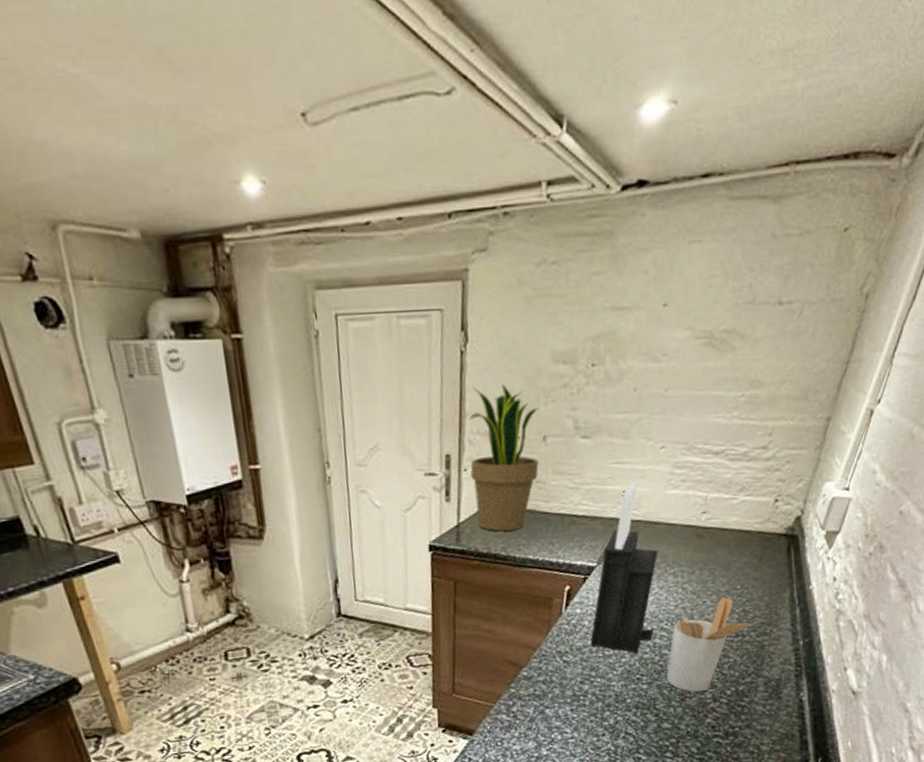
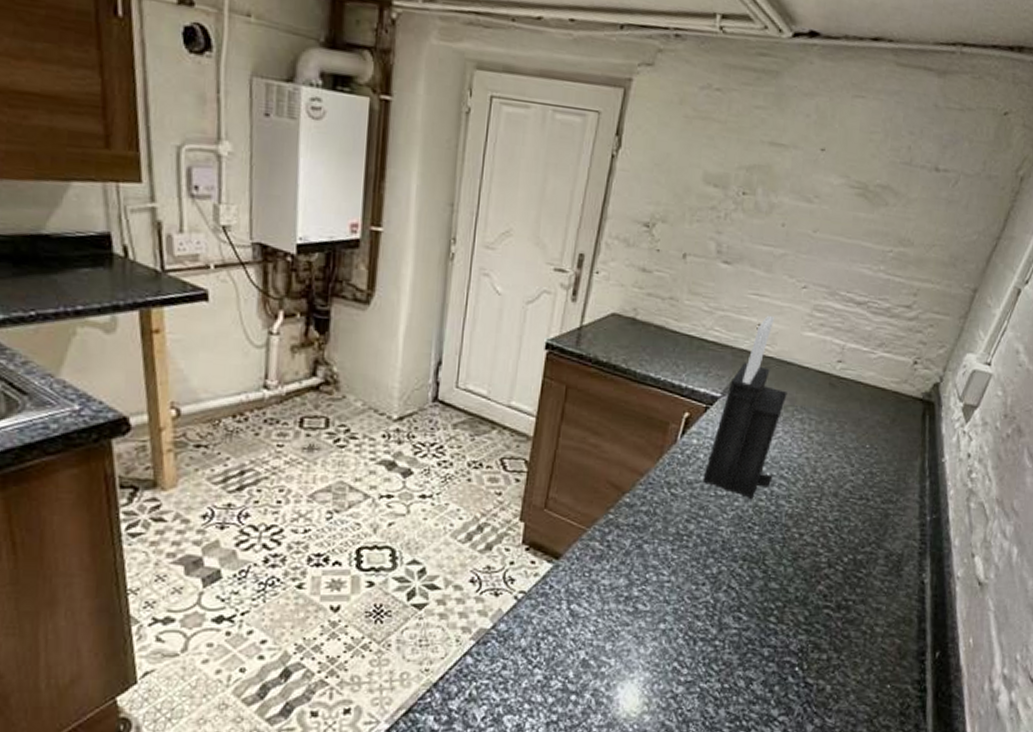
potted plant: present [469,384,539,532] -> none [601,193,683,344]
utensil holder: present [666,597,760,692] -> none [779,454,887,554]

